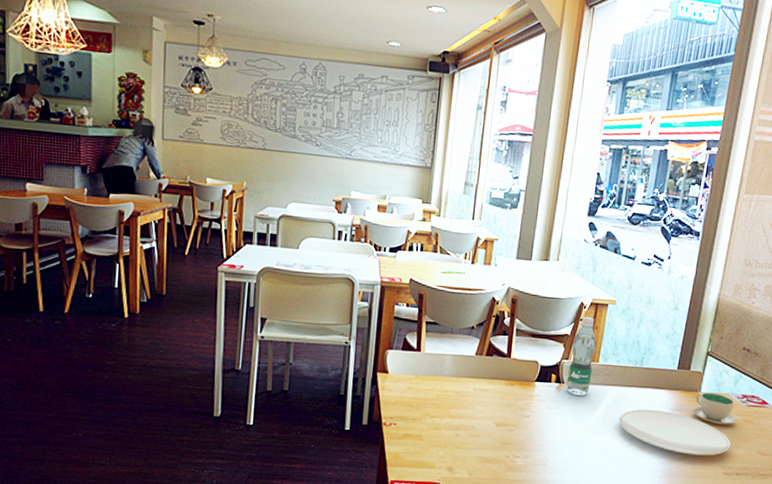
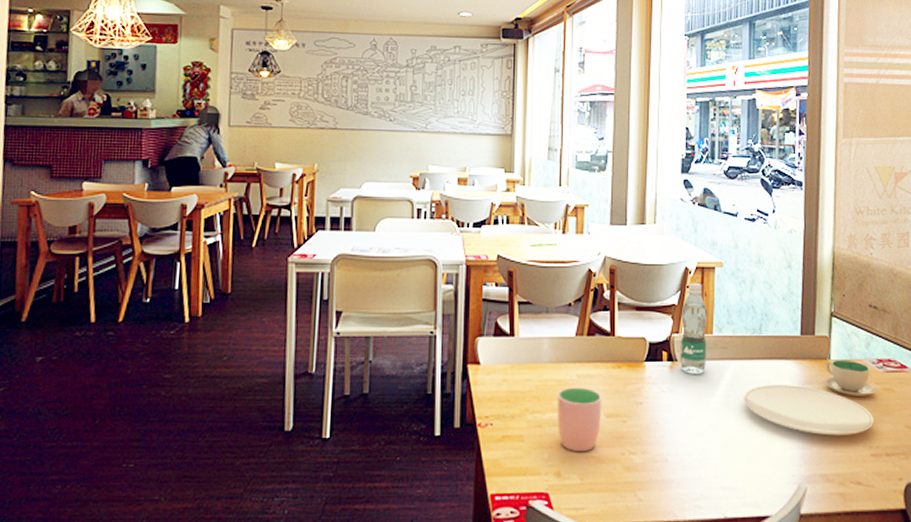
cup: none [452,398,495,453] -> present [557,387,602,453]

